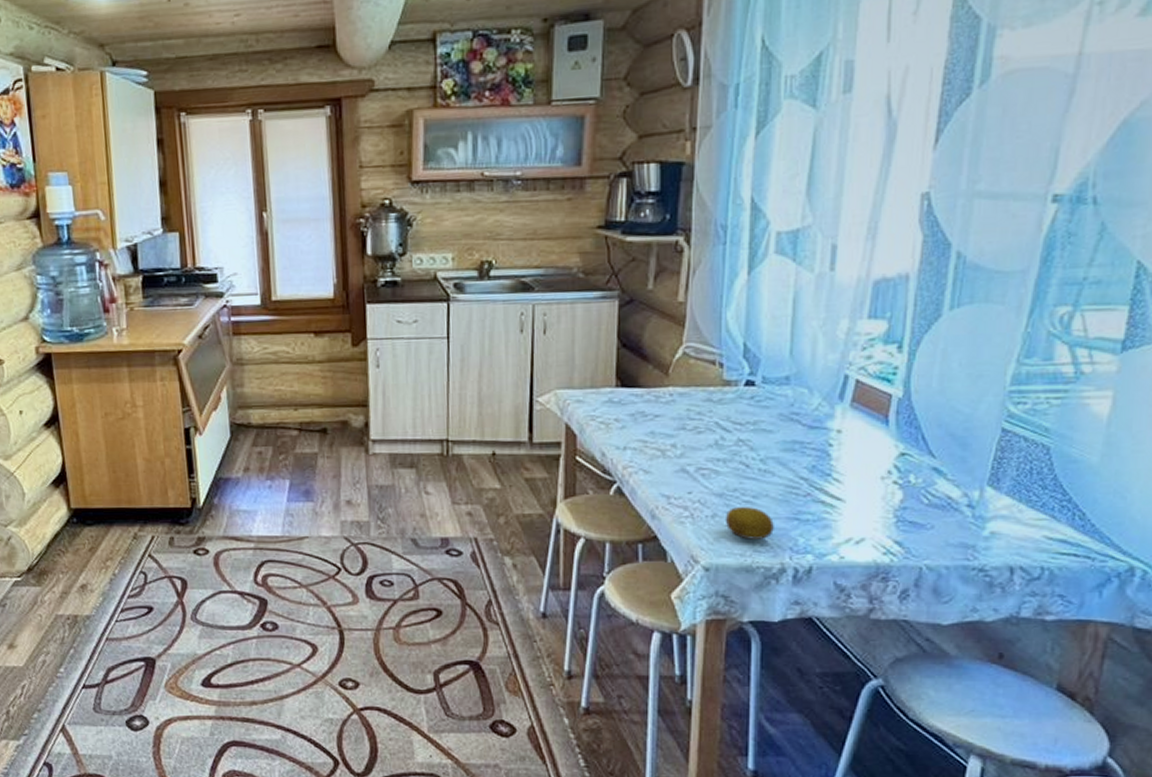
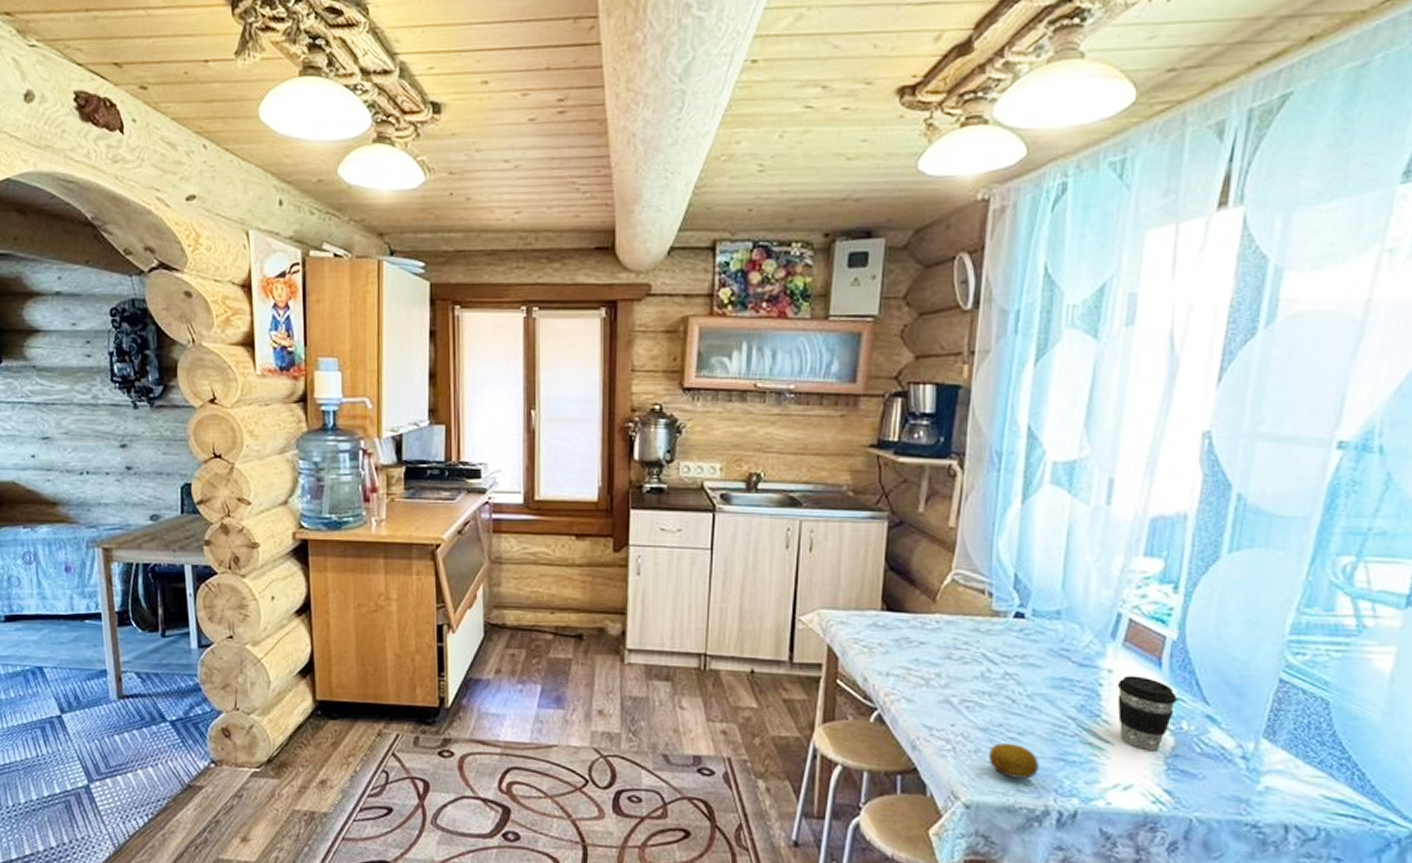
coffee cup: none [846,434,904,504] -> present [1116,675,1177,750]

